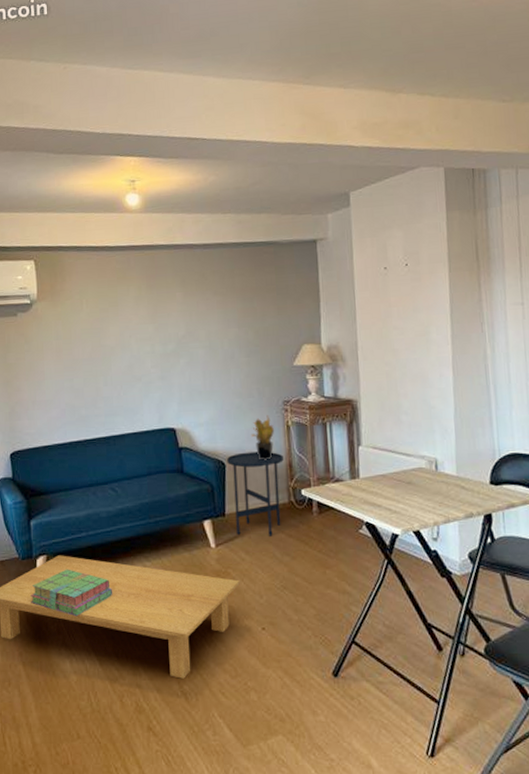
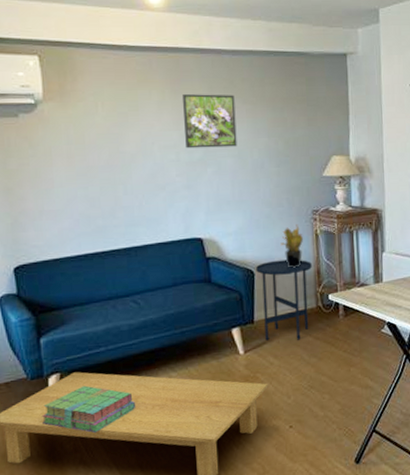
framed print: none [157,287,208,341] -> present [183,94,237,149]

